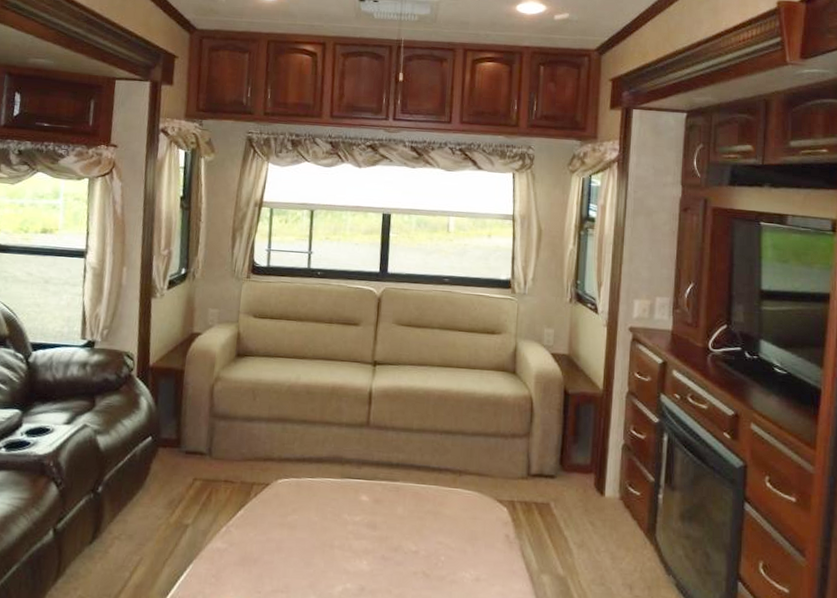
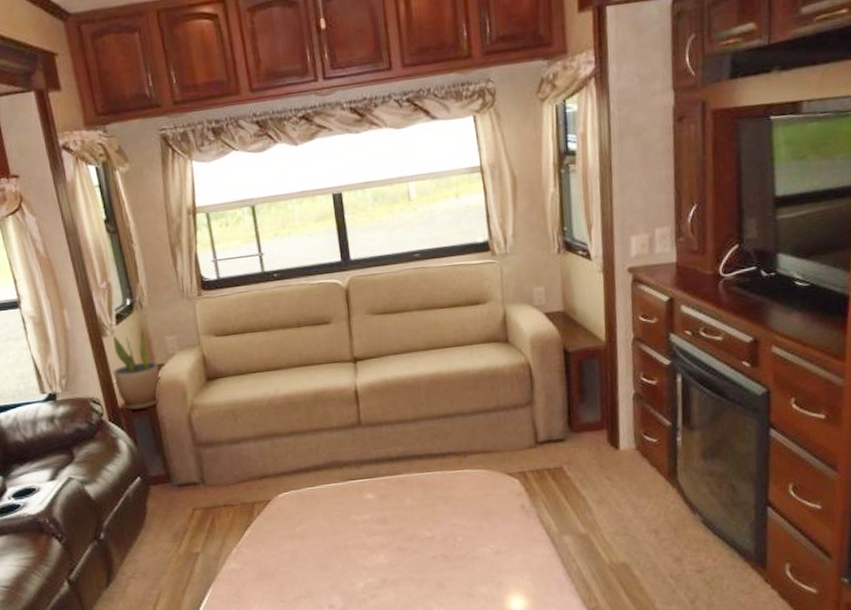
potted plant: none [152,297,195,372] -> present [113,328,161,410]

